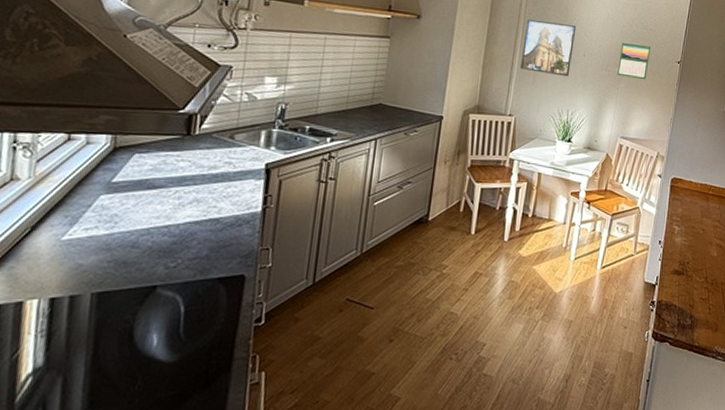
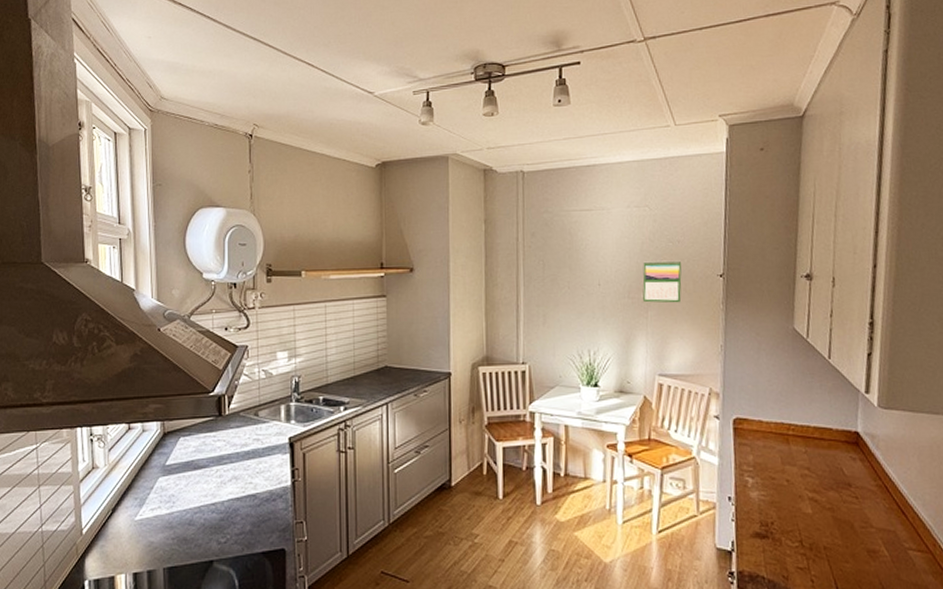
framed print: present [520,18,577,77] -> none [526,252,585,312]

